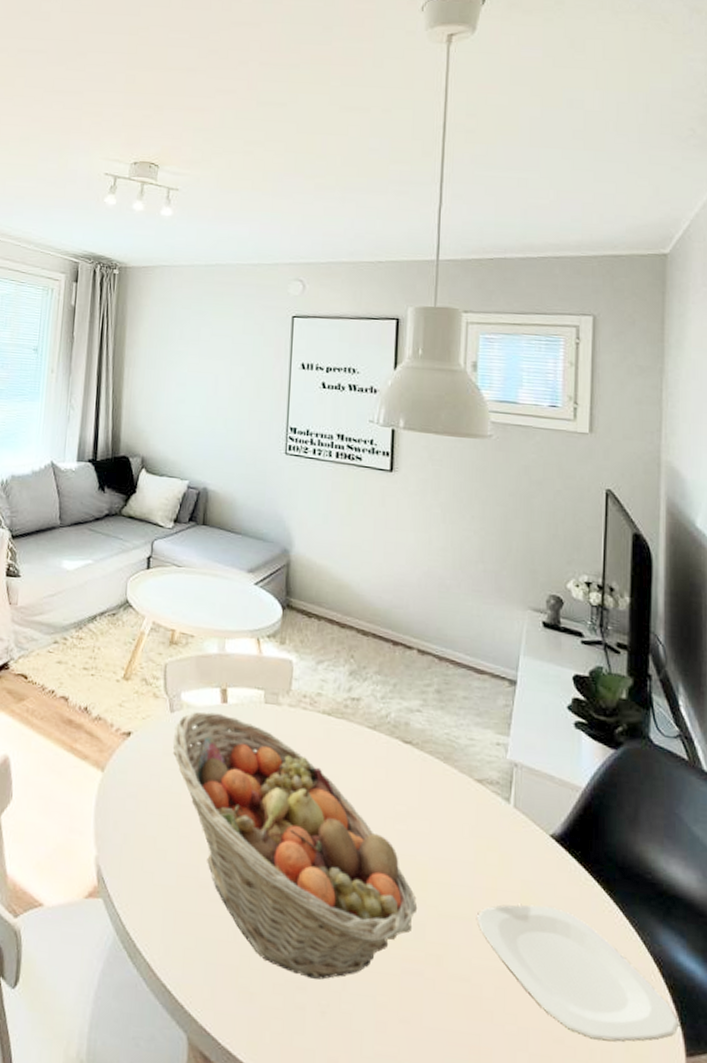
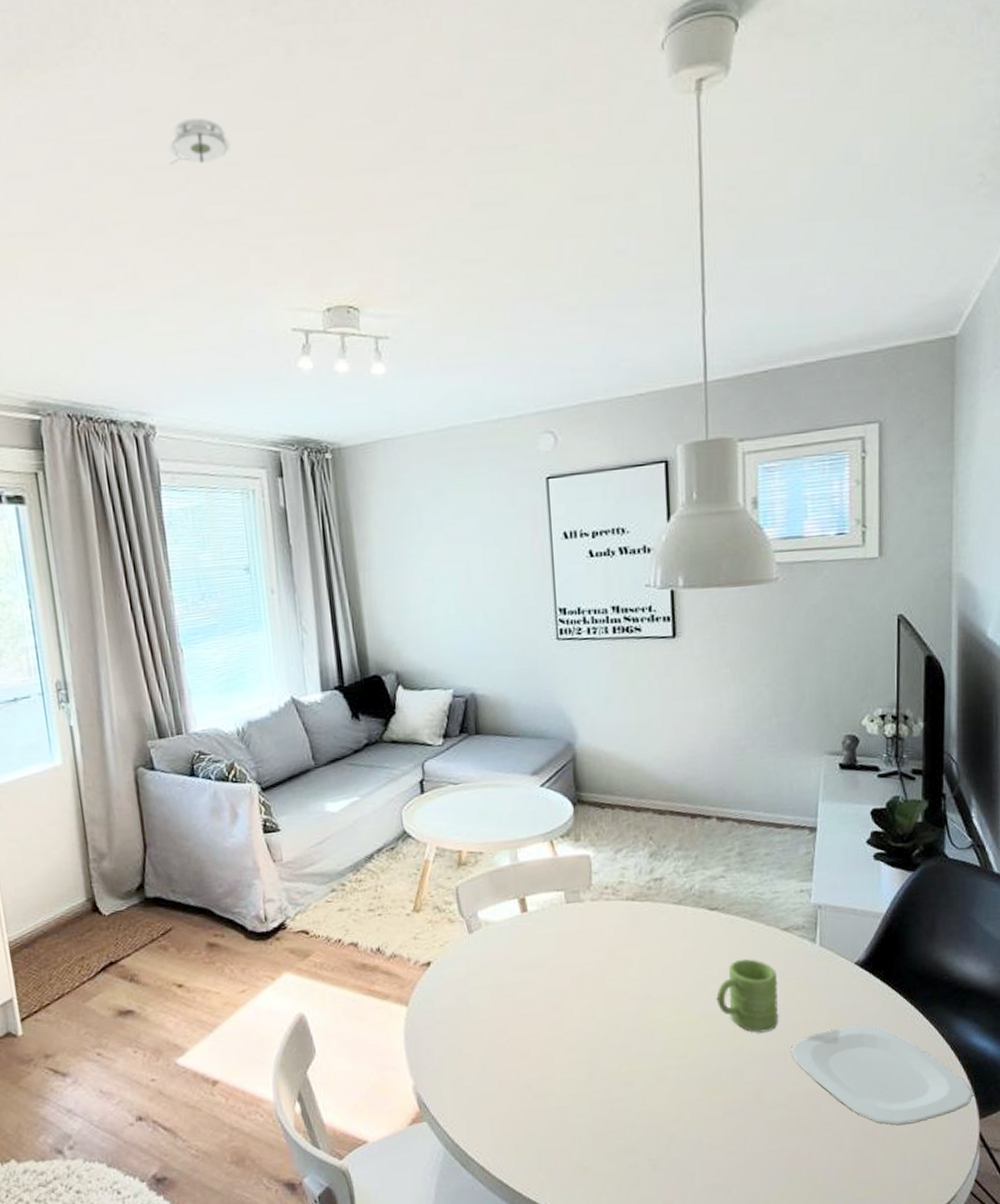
smoke detector: none [36,21,84,51] -> present [168,117,232,165]
fruit basket: present [172,712,418,980] -> none [475,923,735,1141]
mug: none [403,802,468,890] -> present [716,958,778,1033]

